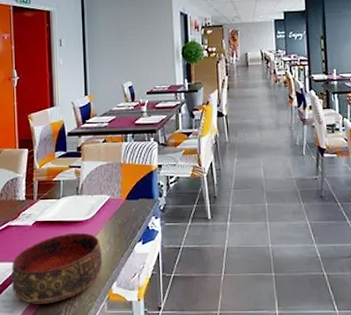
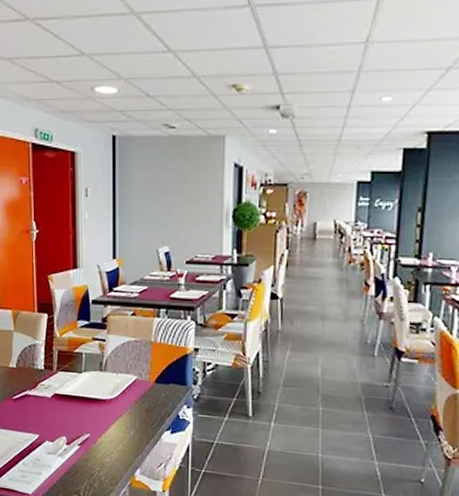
bowl: present [11,232,102,304] -> none [29,411,125,480]

